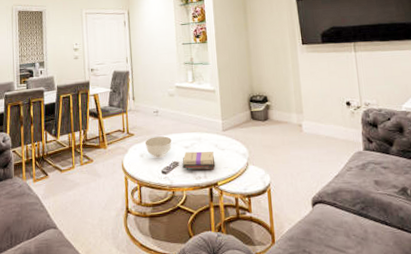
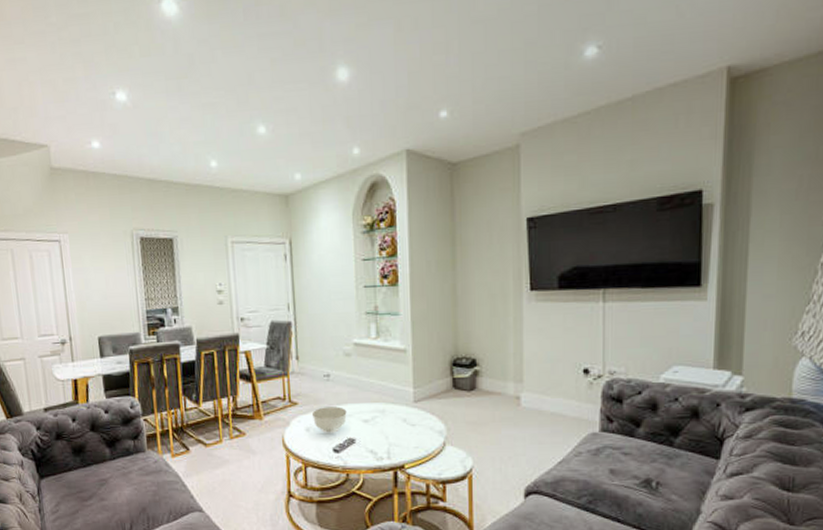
books: present [182,151,216,171] -> none [359,426,403,450]

